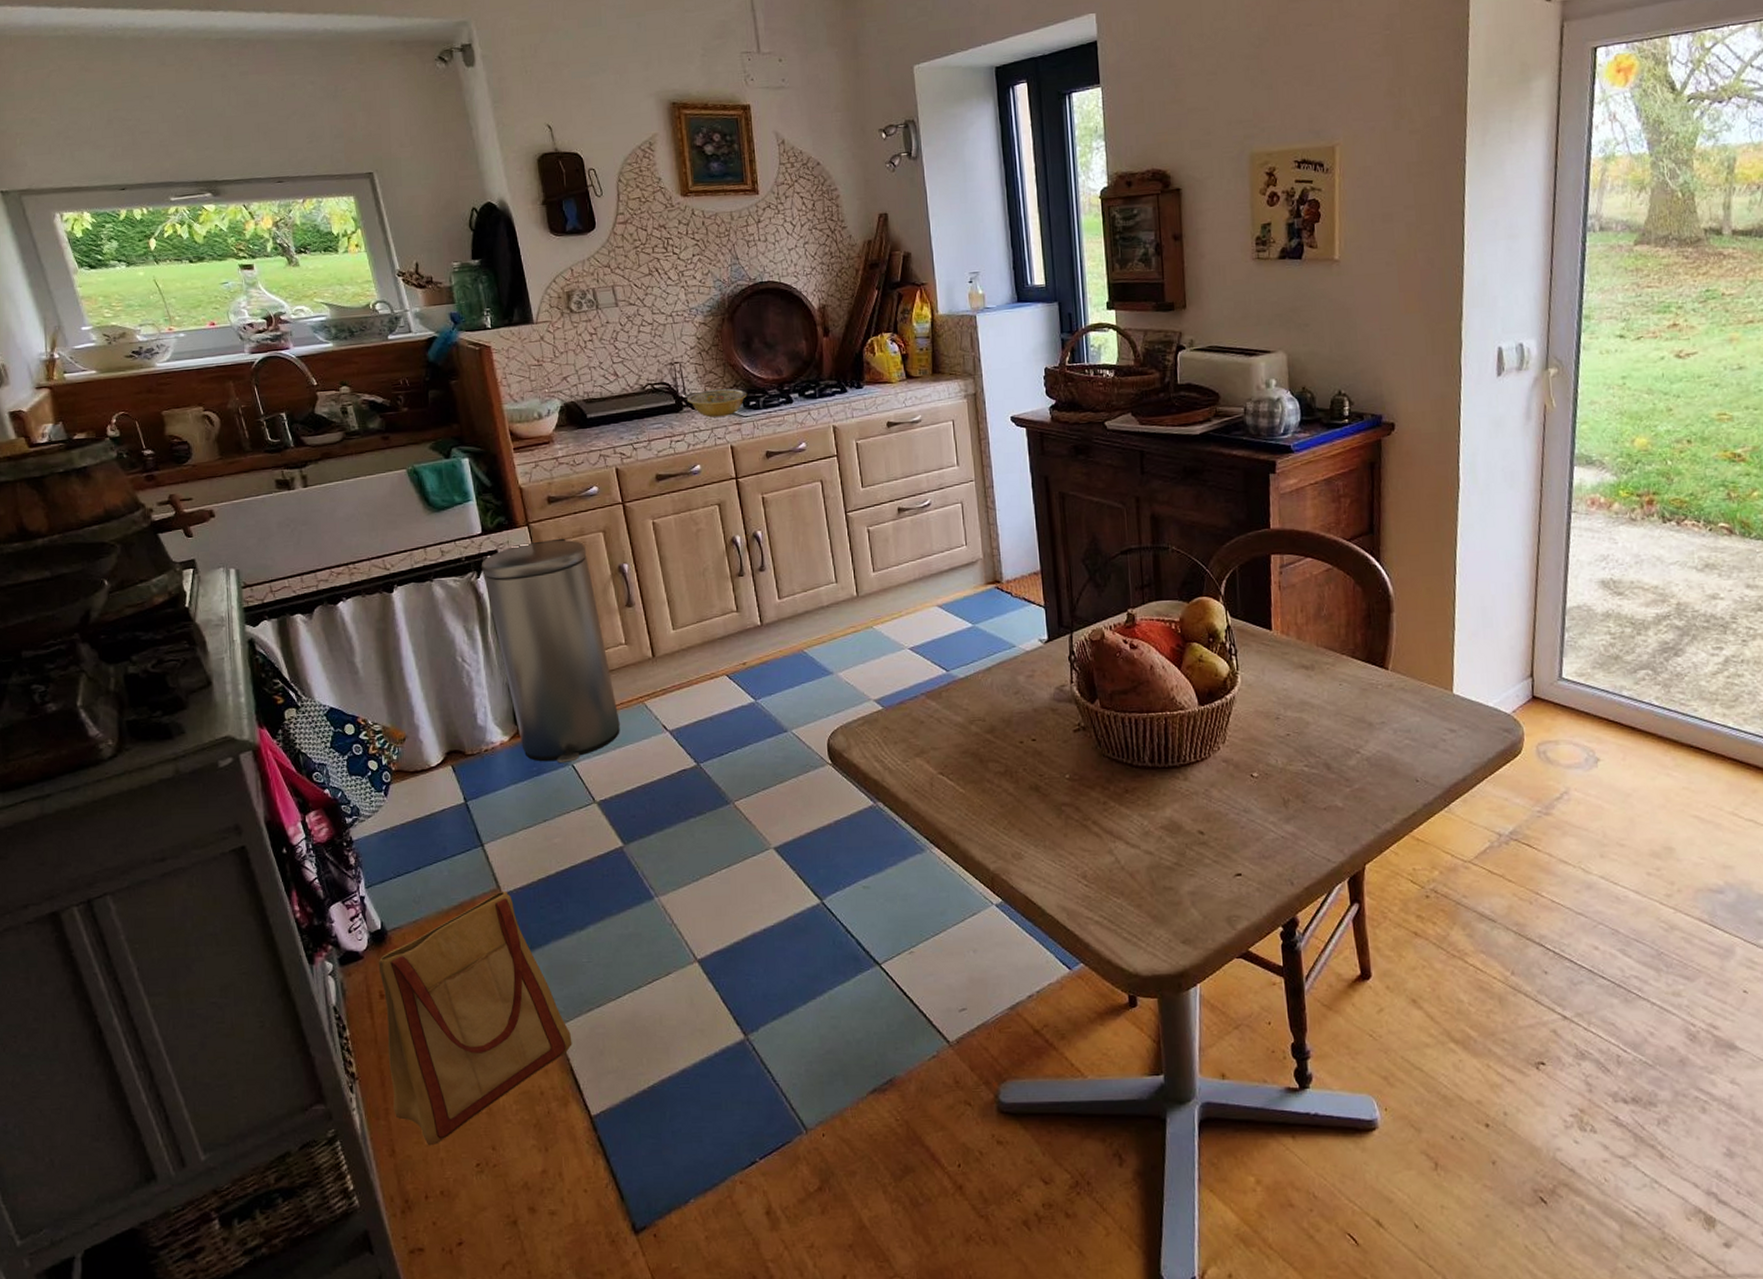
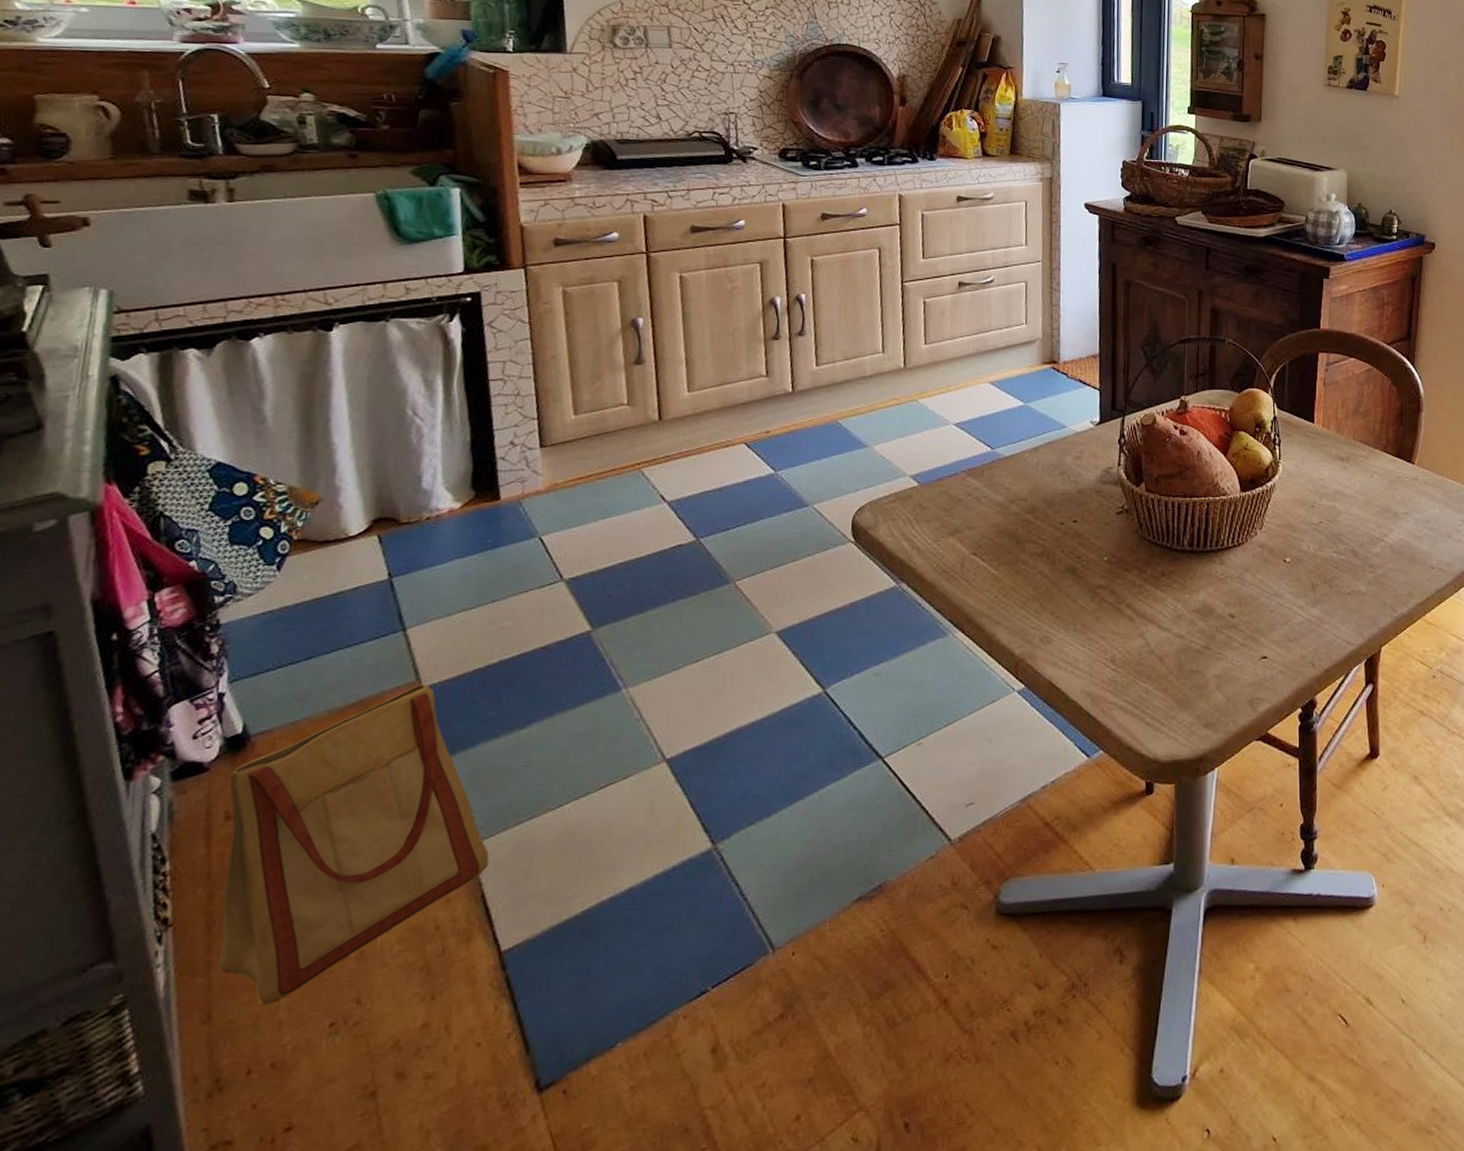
pedal bin: present [481,538,620,764] -> none [456,285,608,536]
ceramic bowl: present [686,388,748,418] -> none [738,145,809,173]

